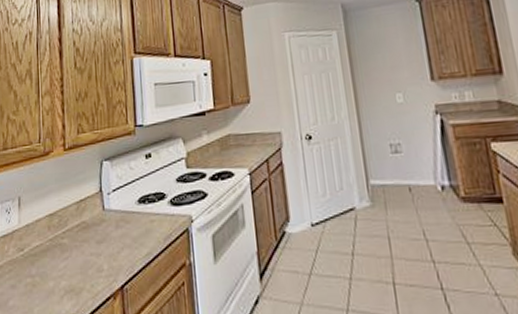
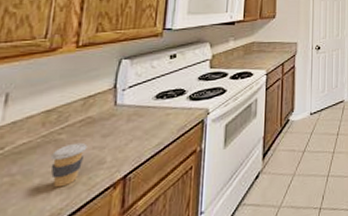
coffee cup: none [58,248,86,293] -> present [50,142,88,188]

